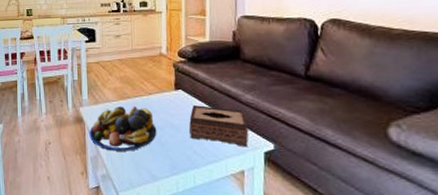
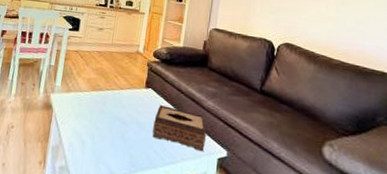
fruit bowl: present [89,107,157,151] -> none [54,97,123,144]

